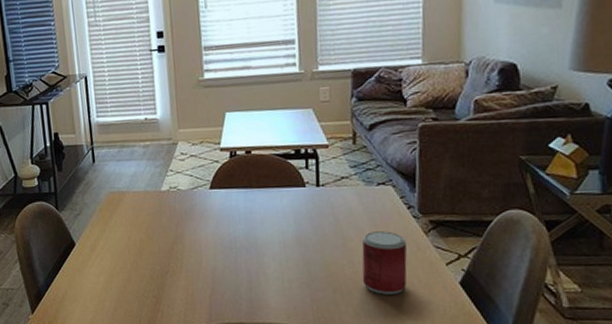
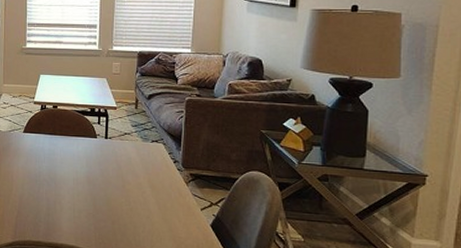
beverage can: present [361,231,407,295] -> none [135,178,172,230]

